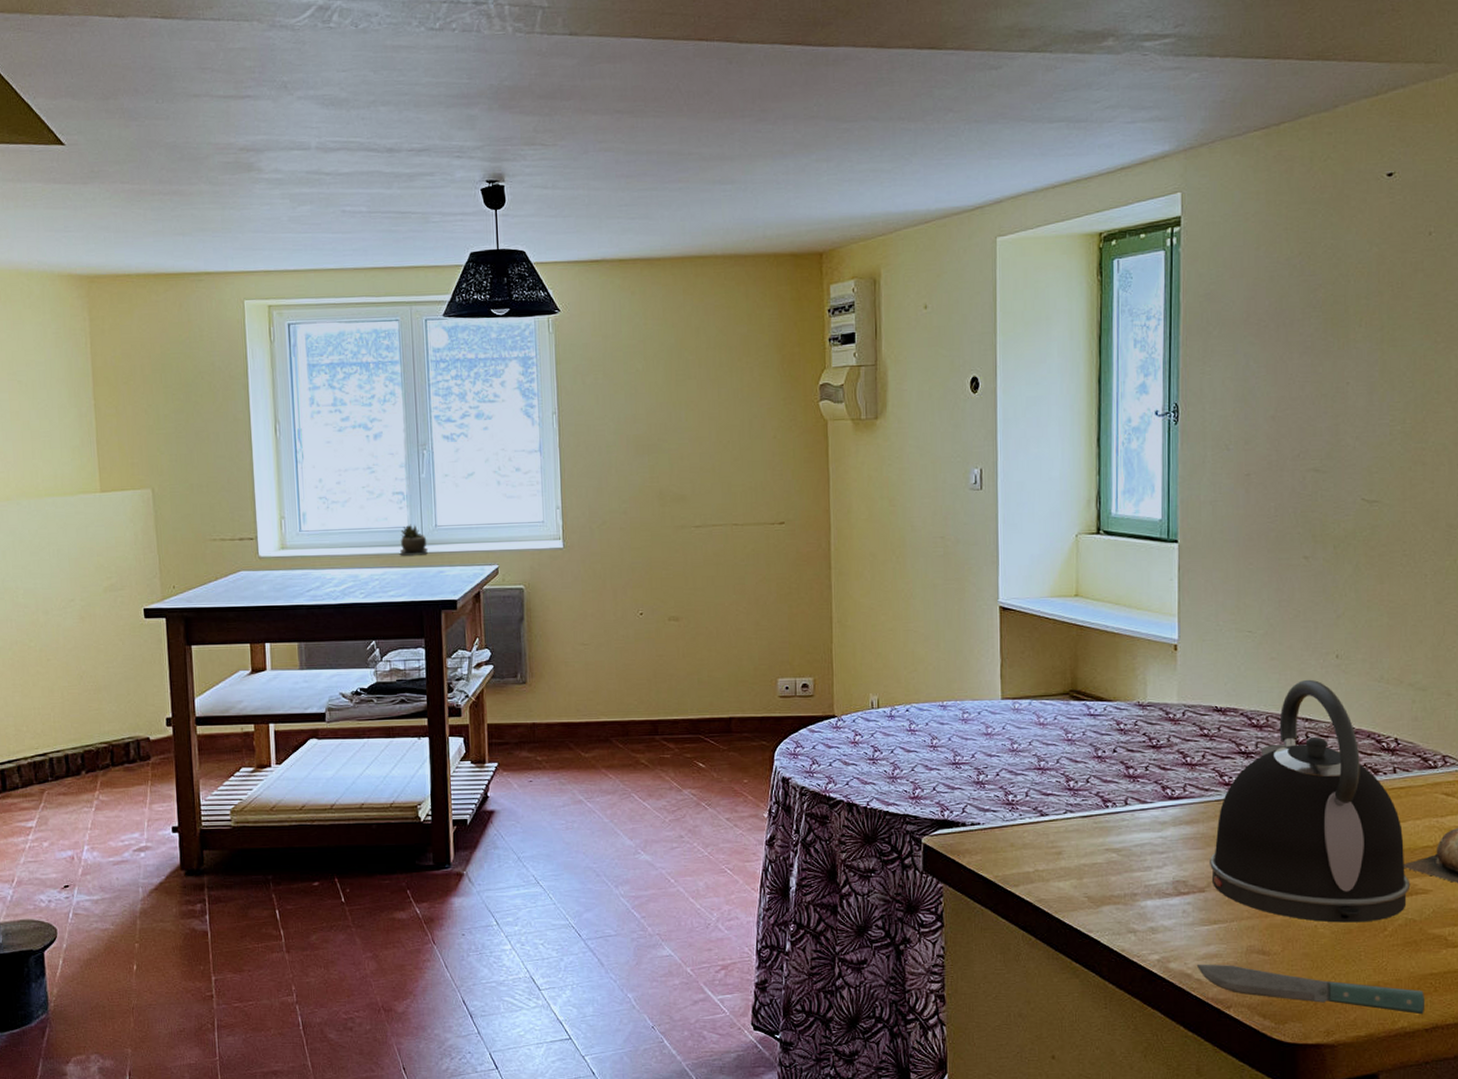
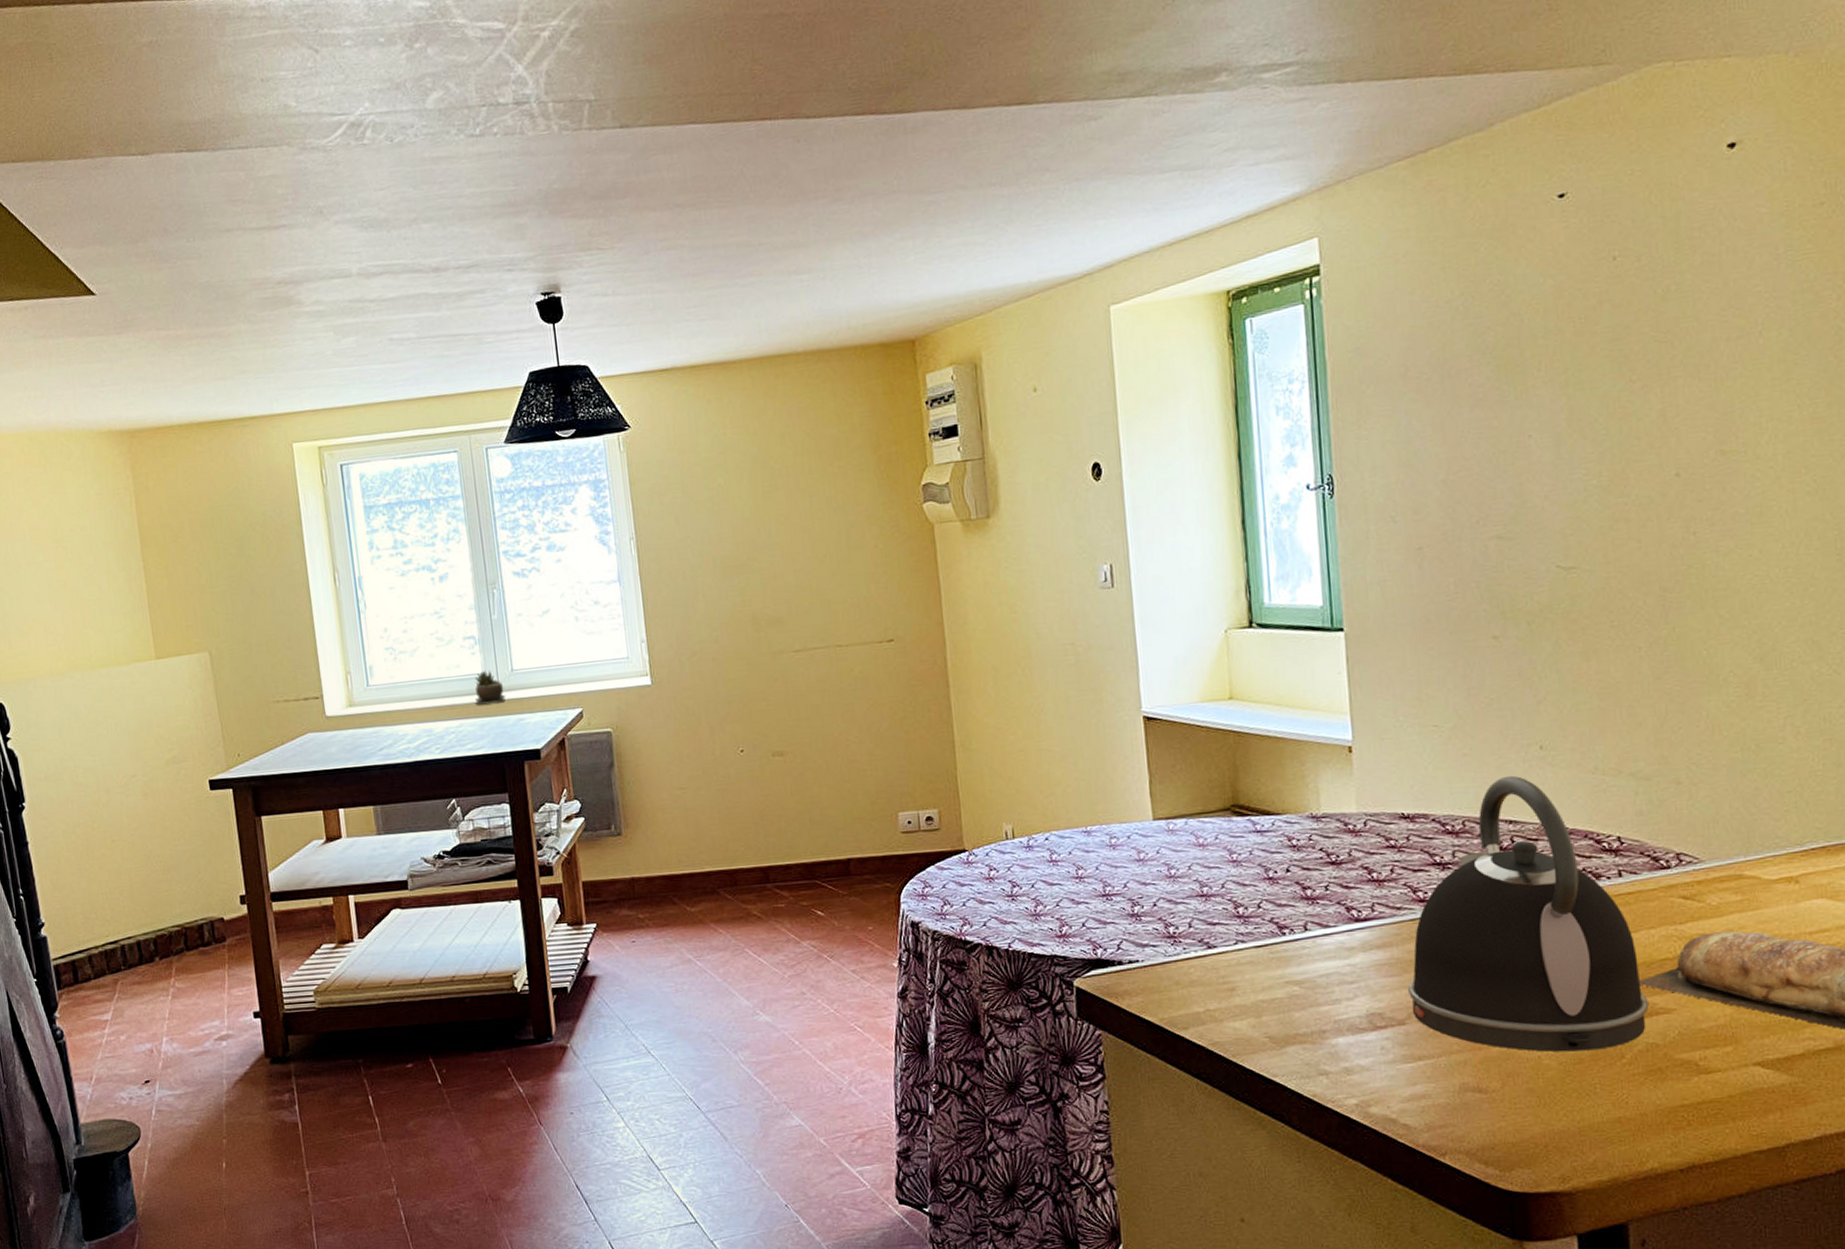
kitchen knife: present [1196,964,1426,1015] -> none [1401,1106,1678,1153]

